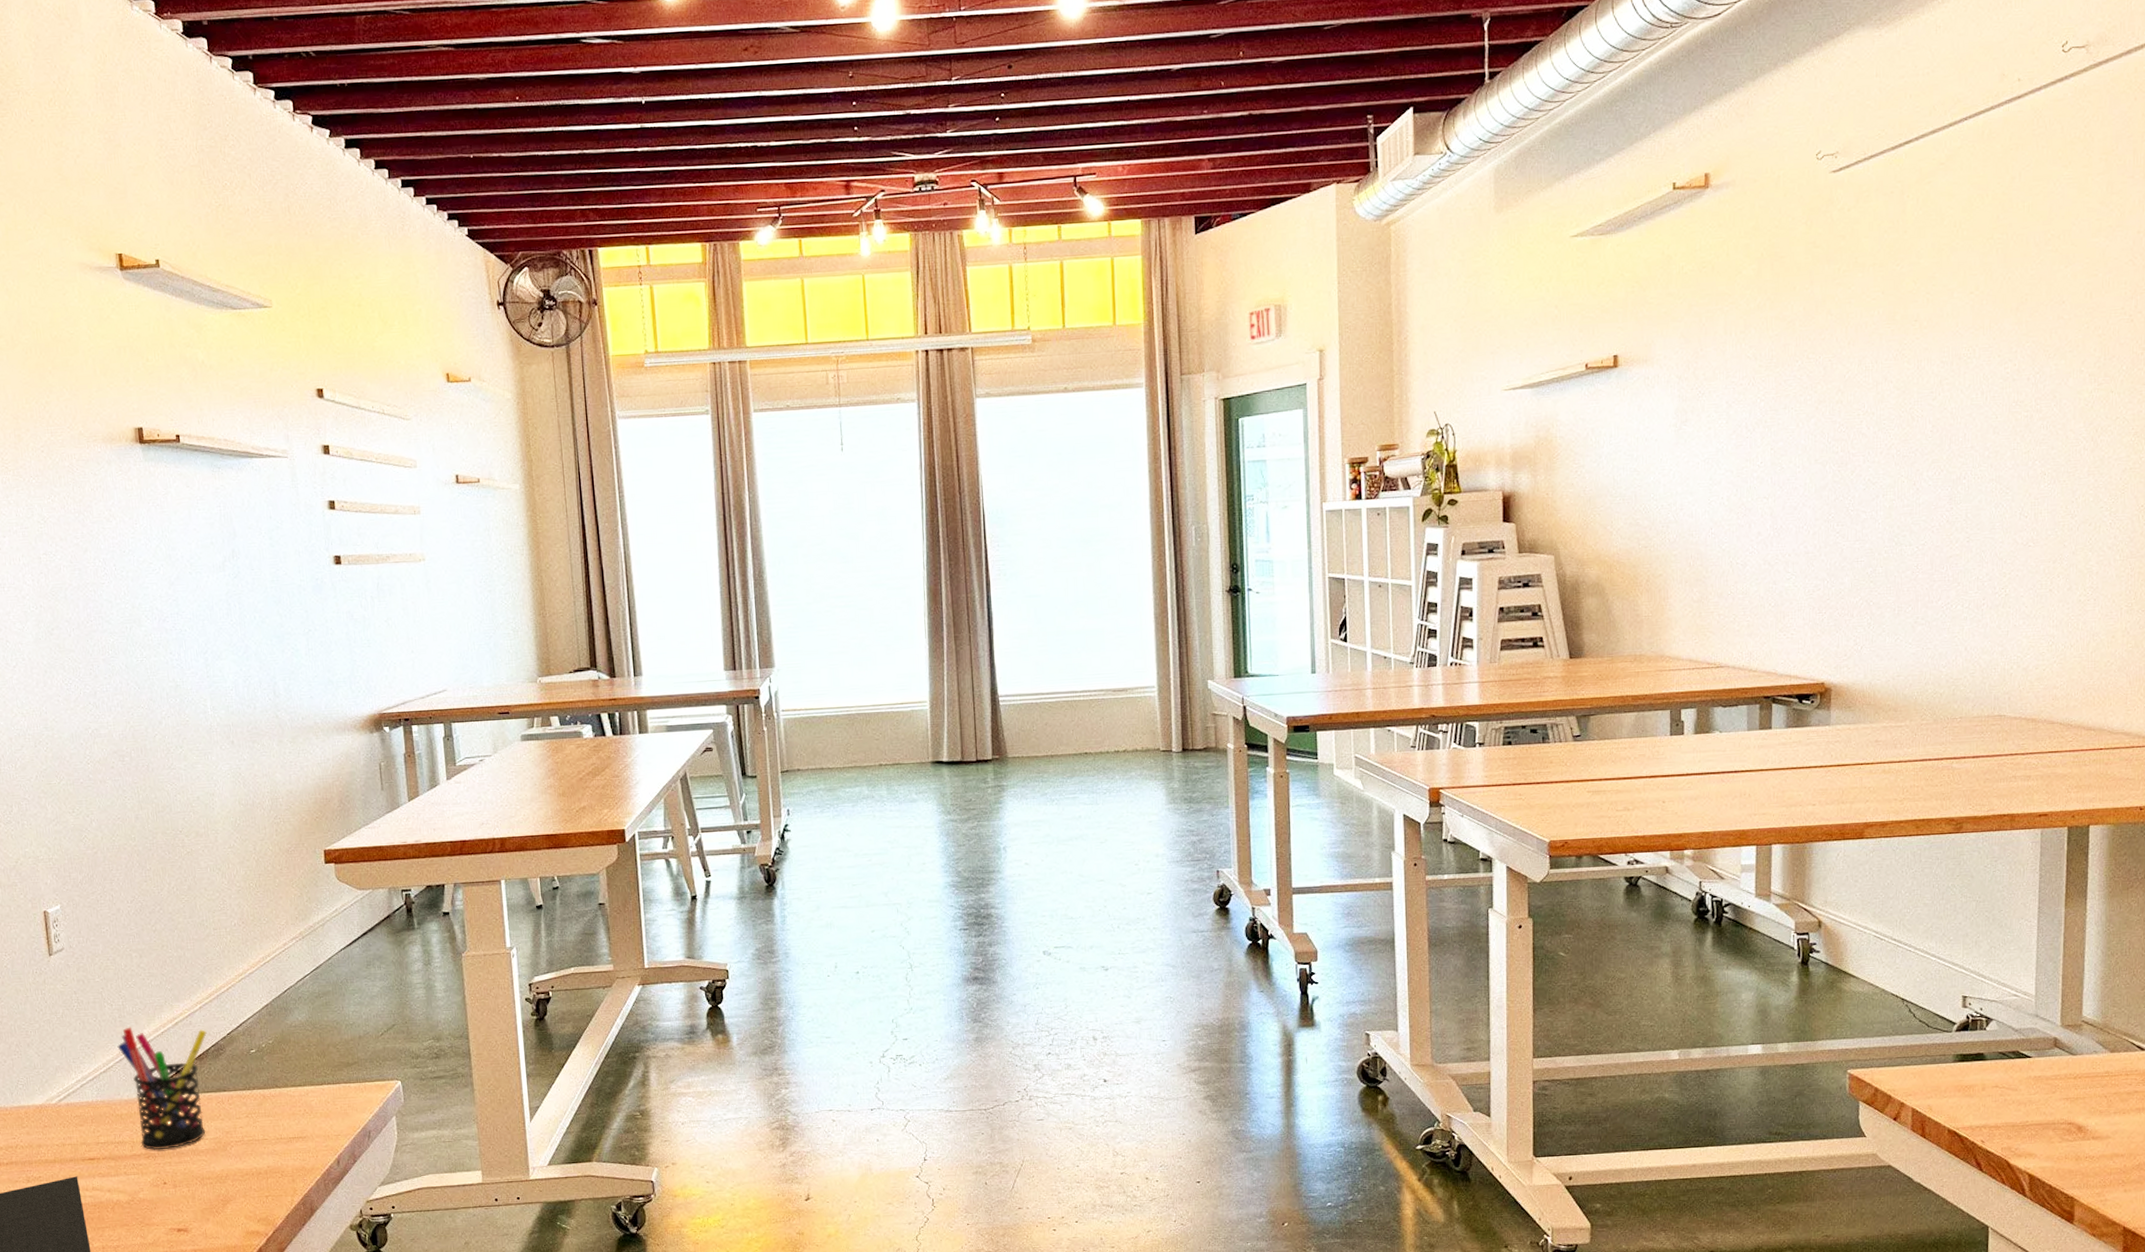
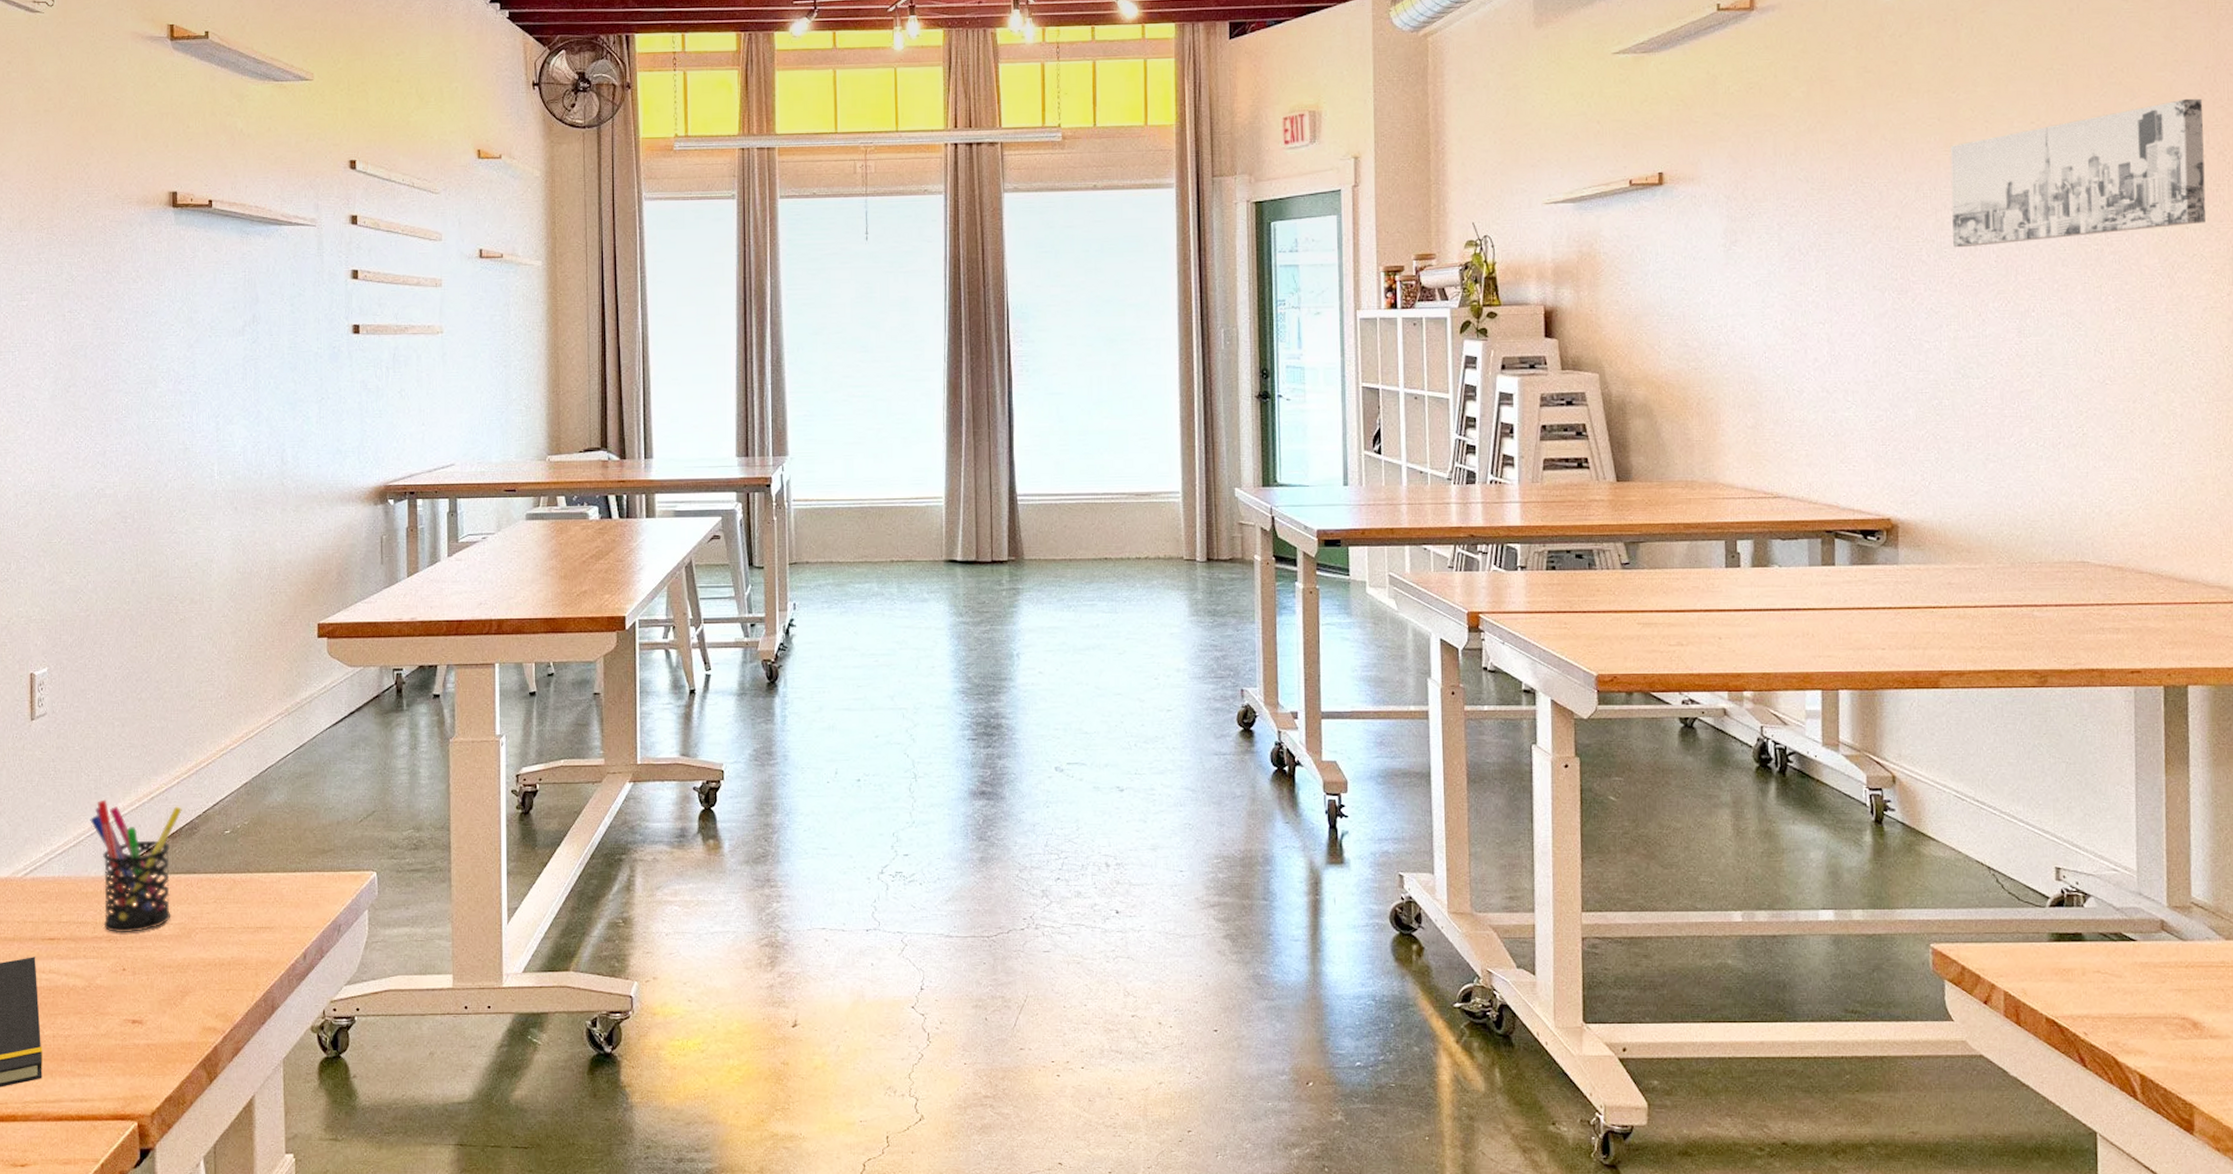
wall art: none [1892,263,2133,419] -> present [1950,98,2207,248]

